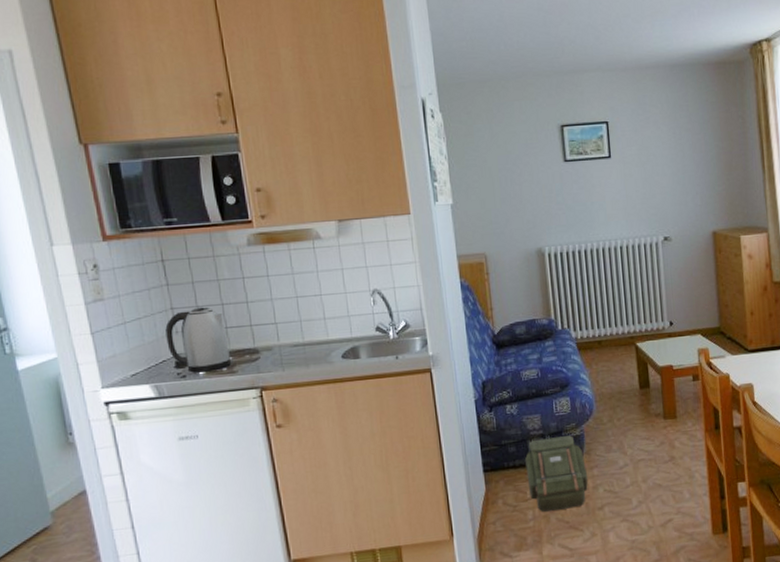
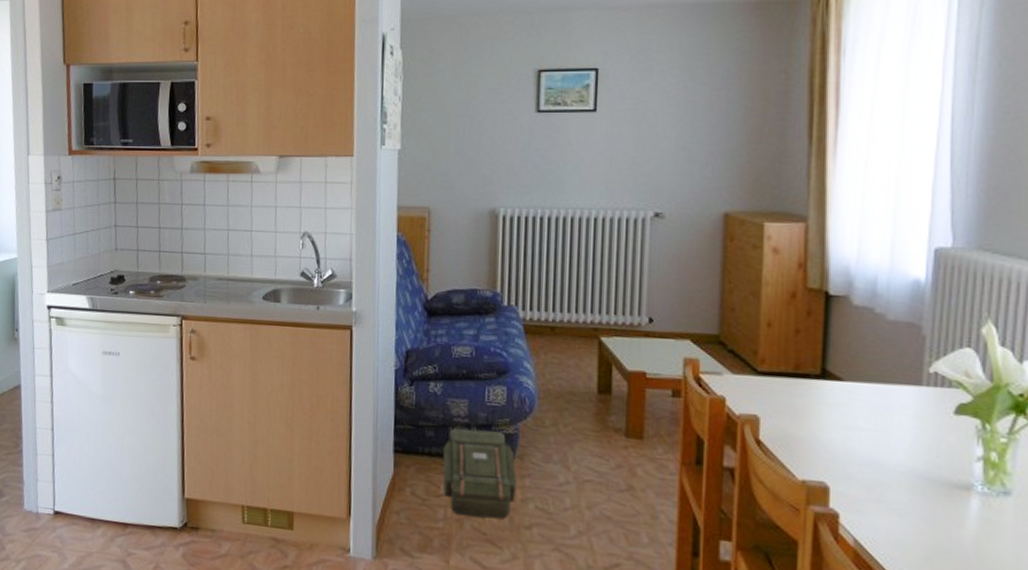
kettle: present [165,307,232,373] -> none [106,228,160,292]

